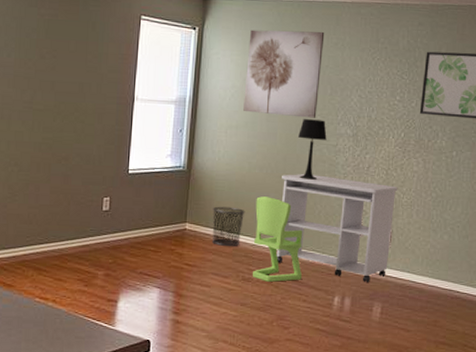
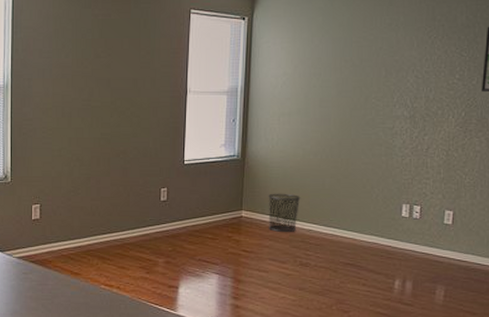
wall art: present [243,29,325,118] -> none [296,13,377,102]
chair: present [253,196,303,282] -> none [310,182,361,266]
desk: present [276,173,398,282] -> none [334,157,460,265]
table lamp: present [298,119,327,180] -> none [353,103,383,164]

